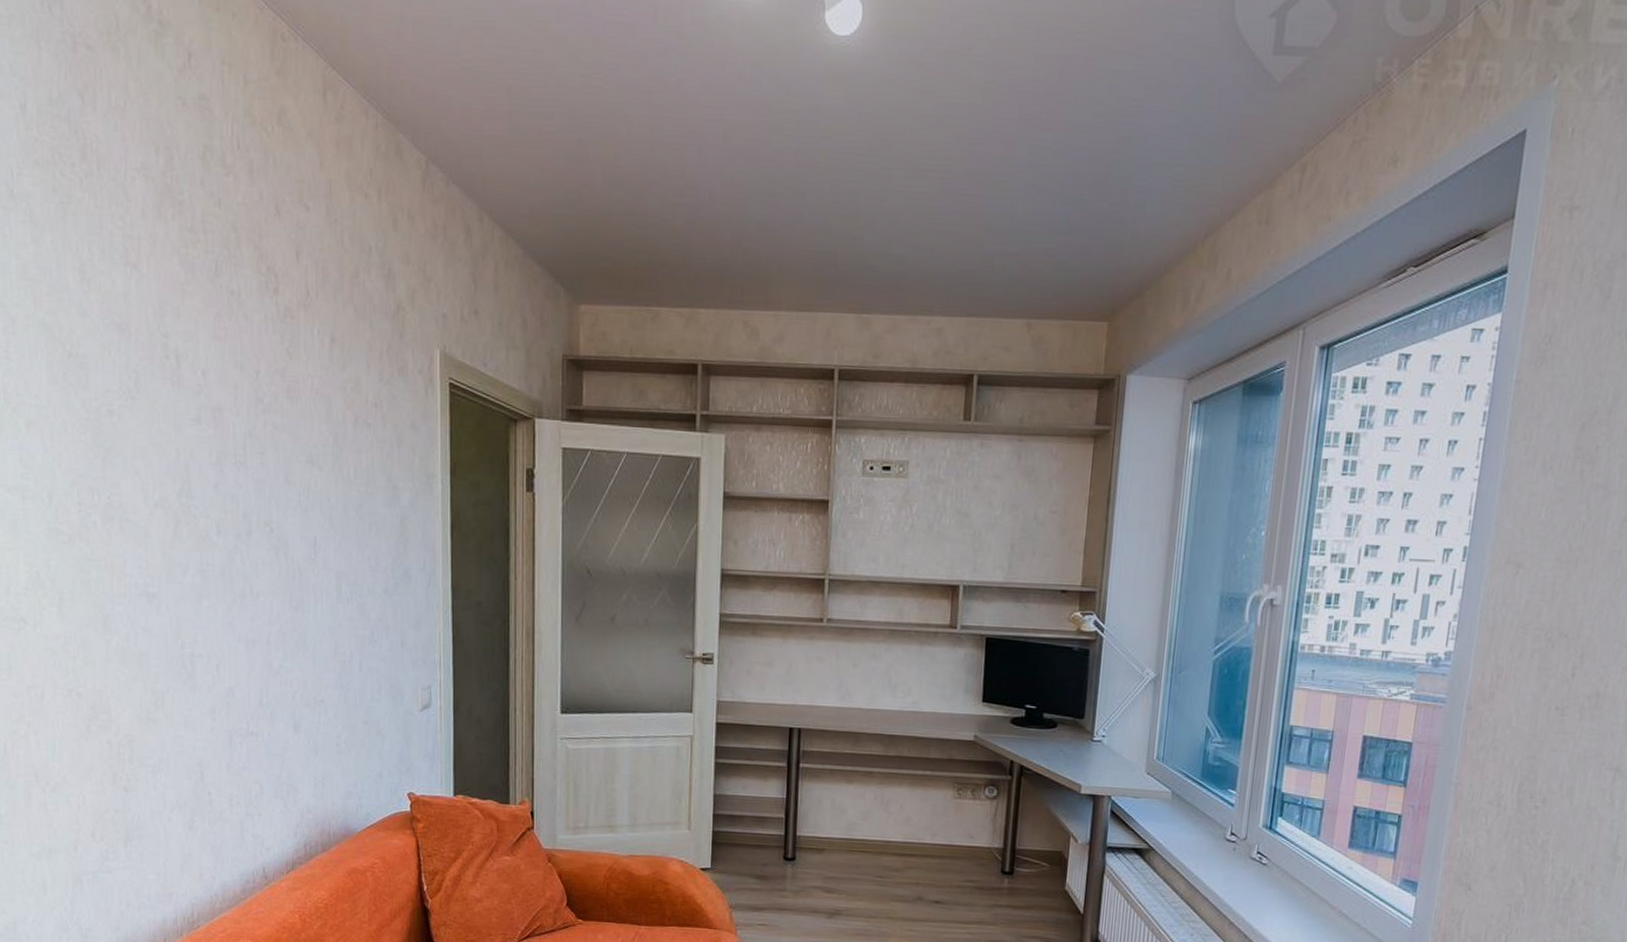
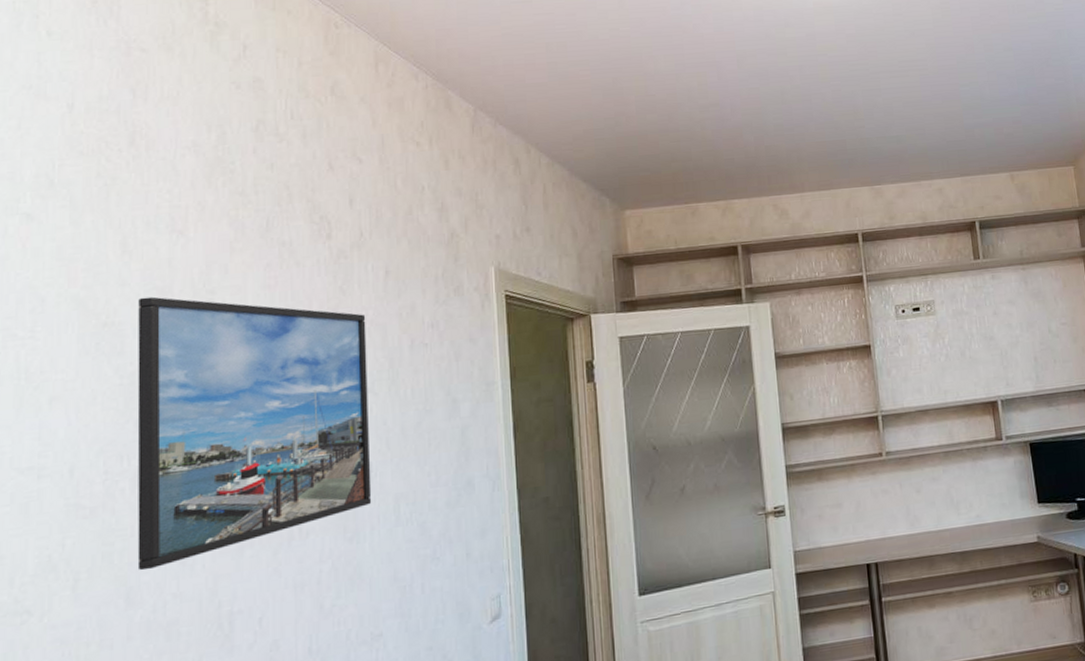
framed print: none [99,331,316,602] -> present [137,296,372,571]

